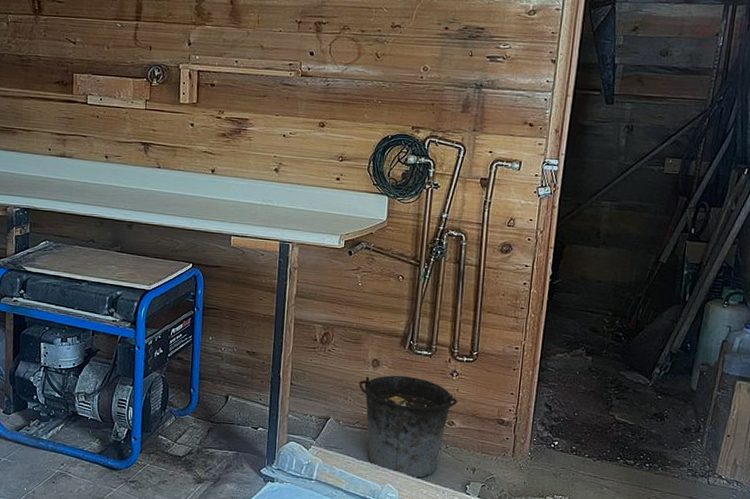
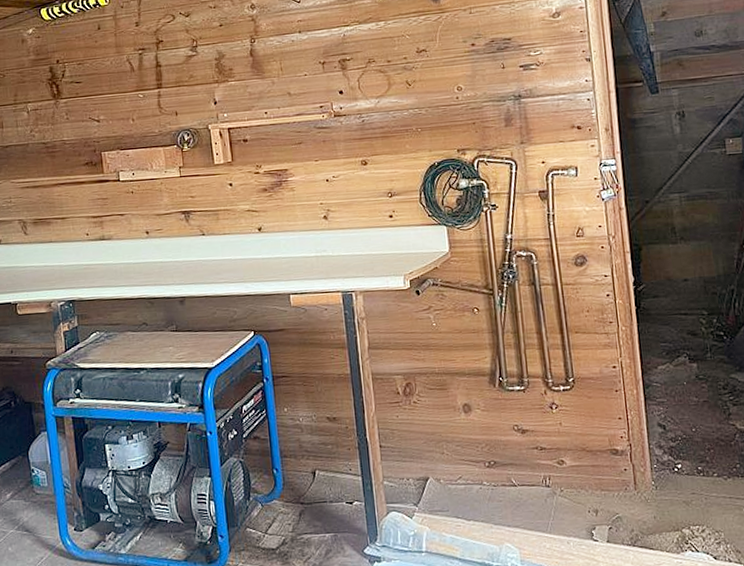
bucket: present [358,375,458,478] -> none [453,417,564,532]

